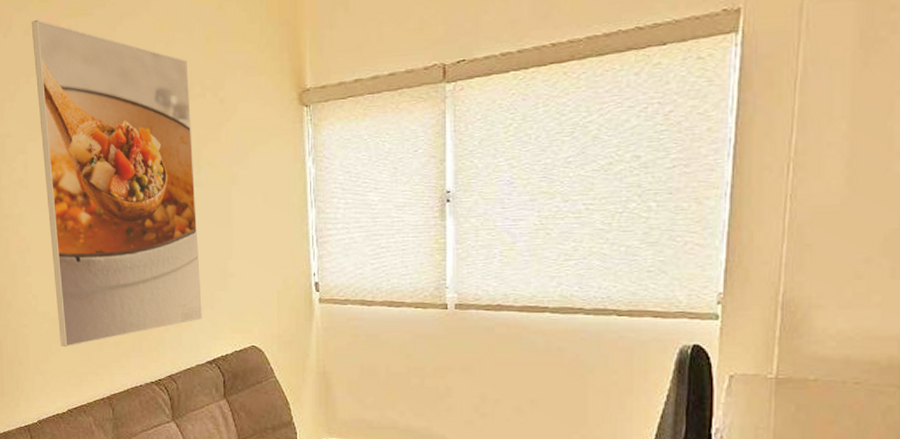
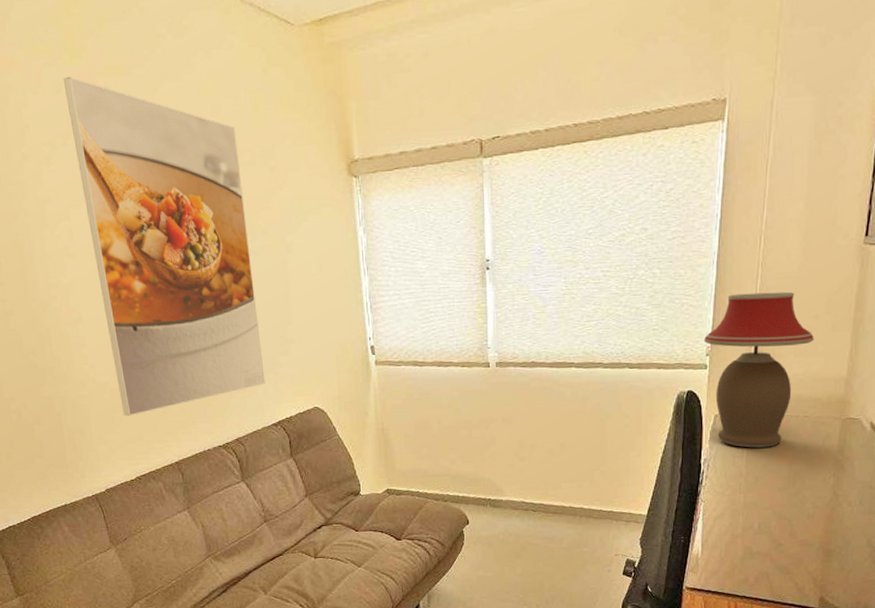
table lamp: none [713,229,867,419] -> present [703,291,815,448]

